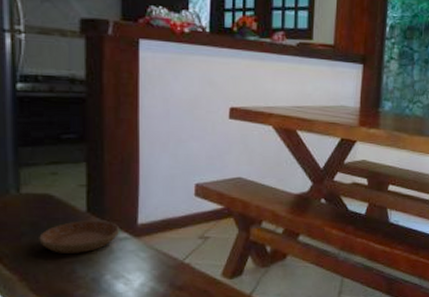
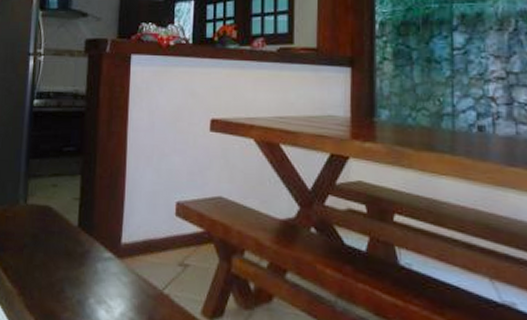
saucer: present [39,221,120,253] -> none [37,235,106,271]

